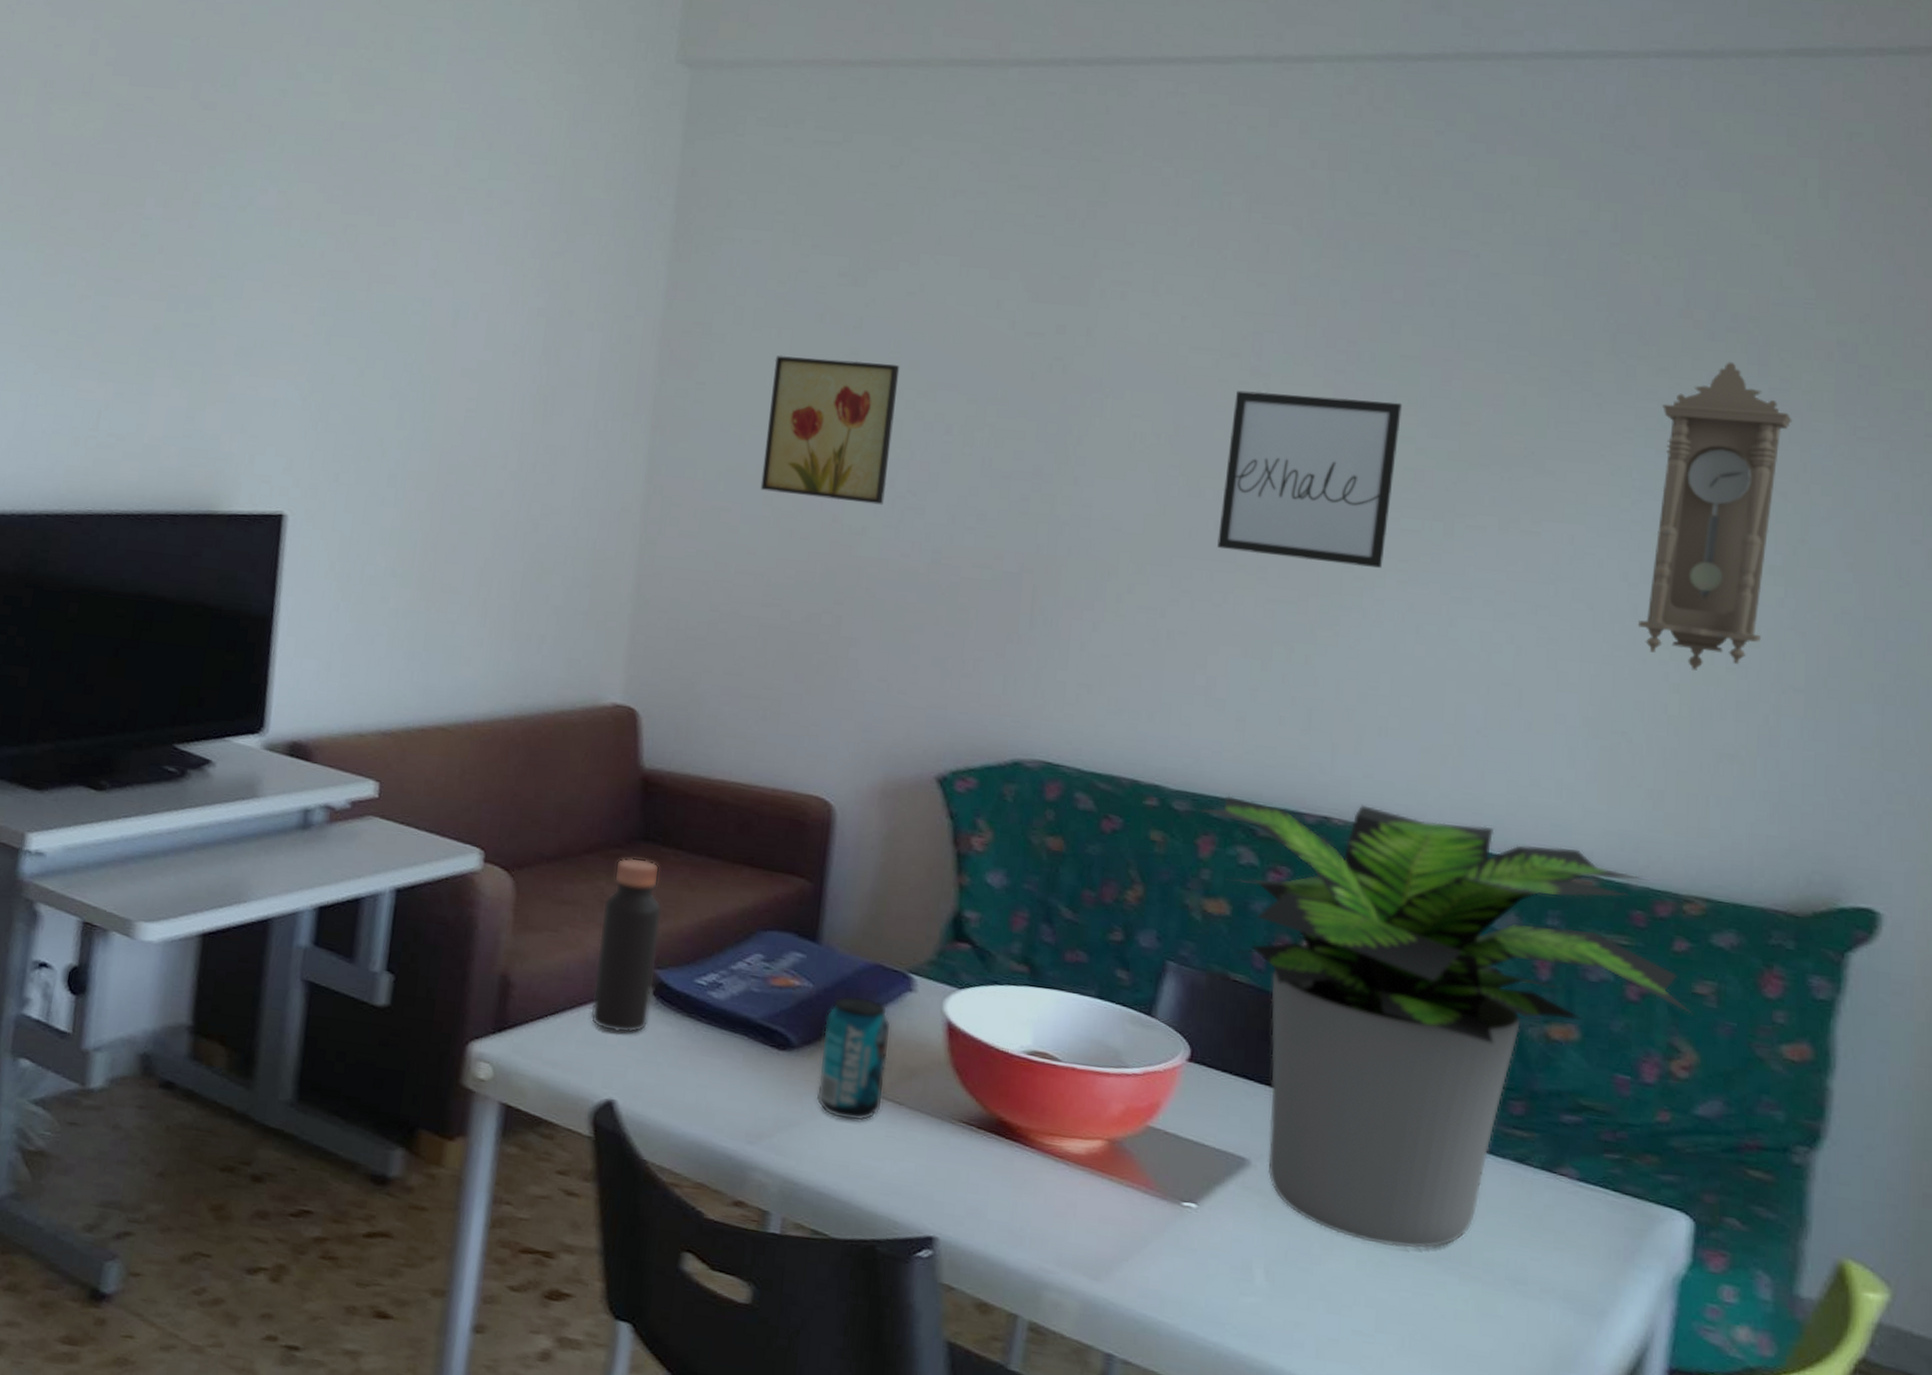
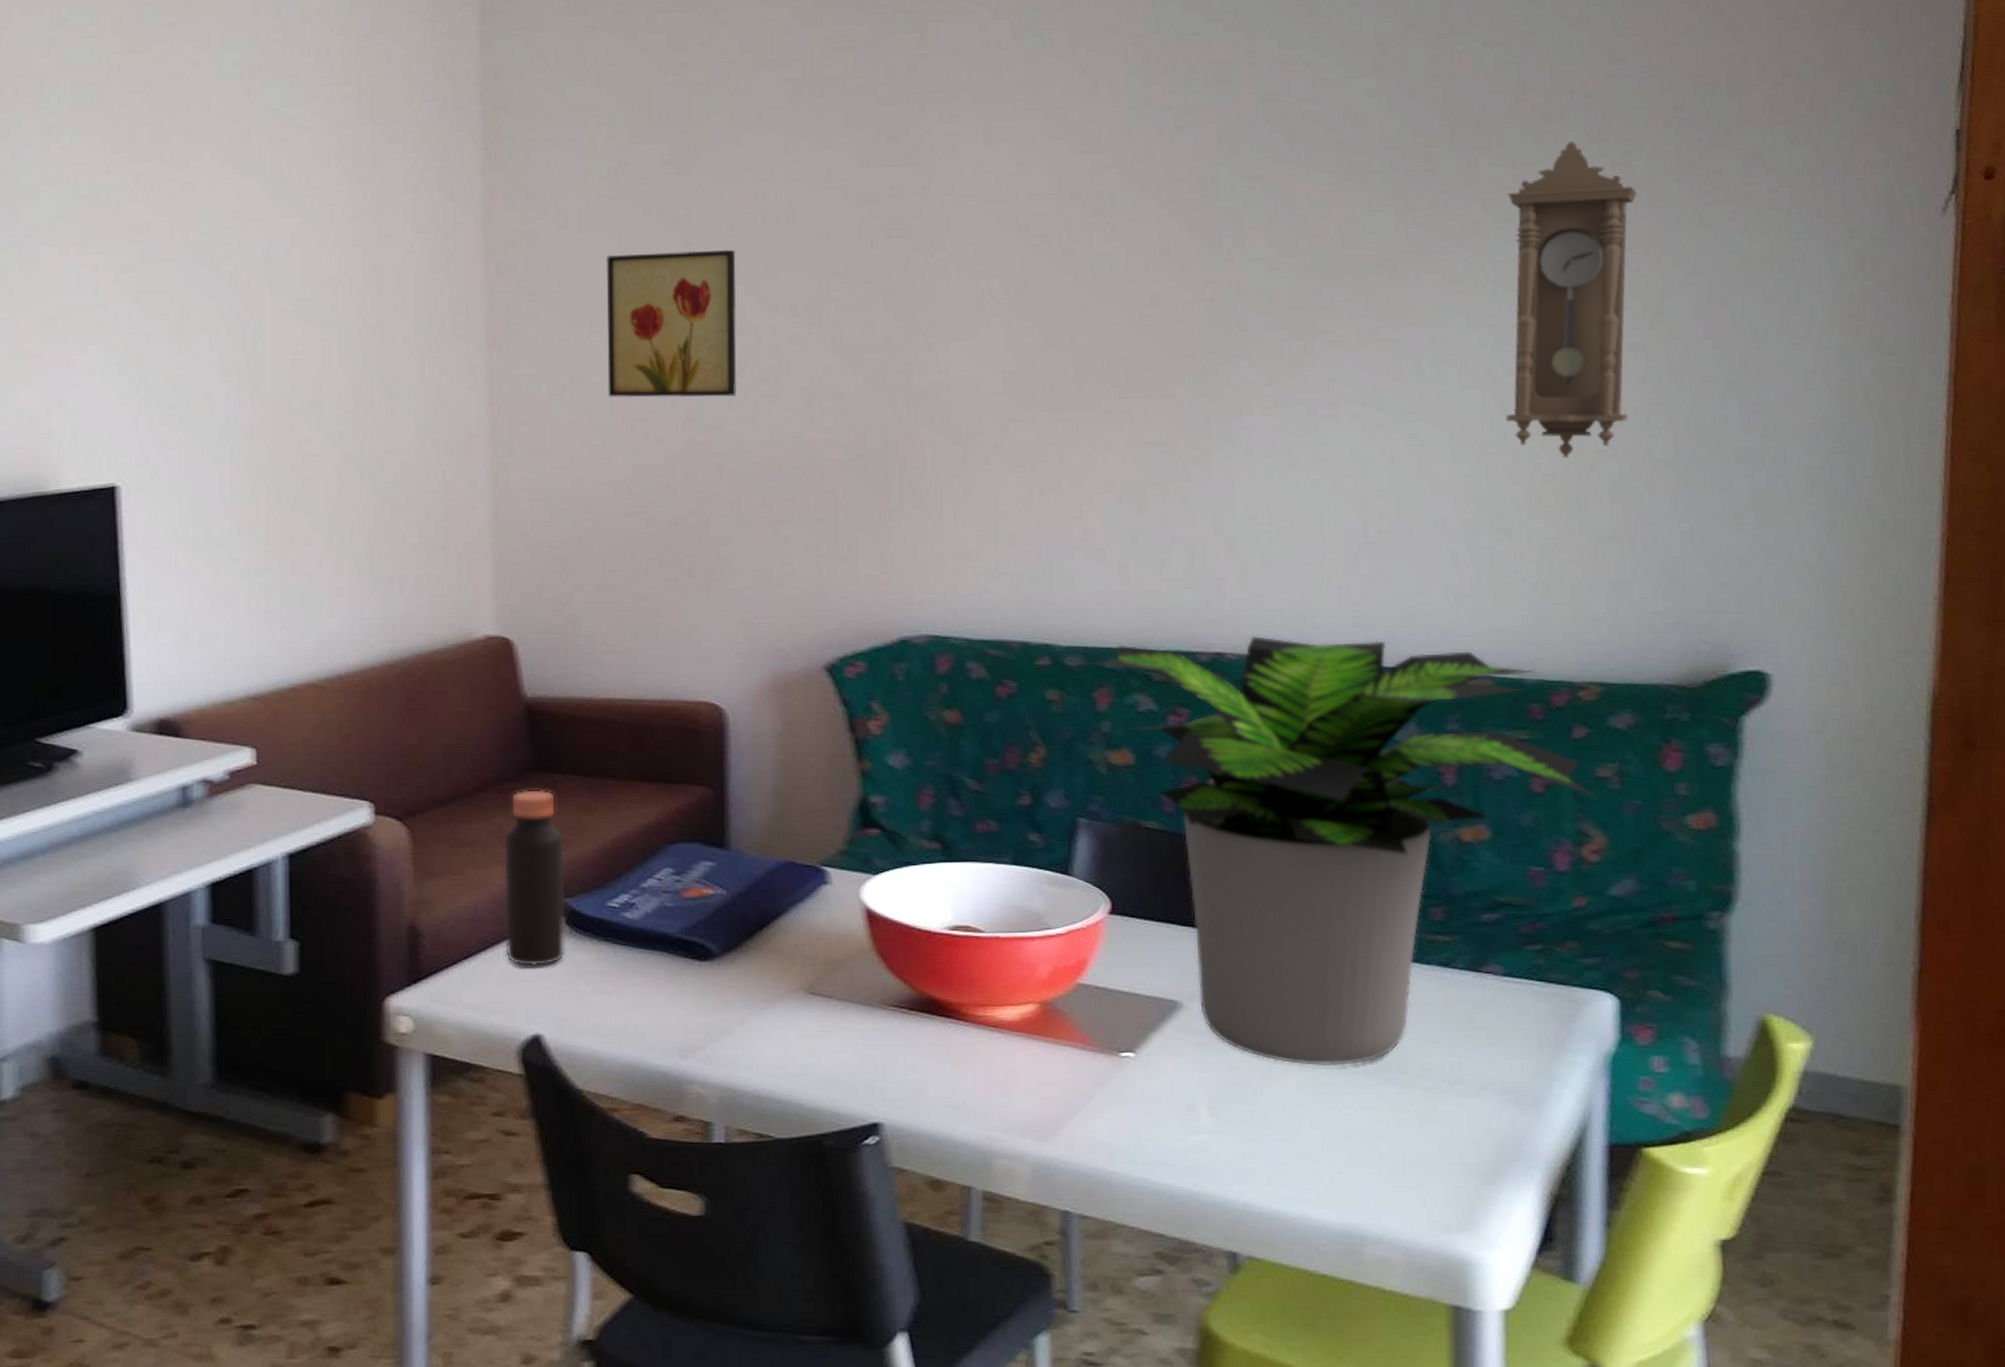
beverage can: present [816,995,892,1122] -> none [743,896,812,1021]
wall art: present [1217,390,1402,568] -> none [1079,224,1250,397]

